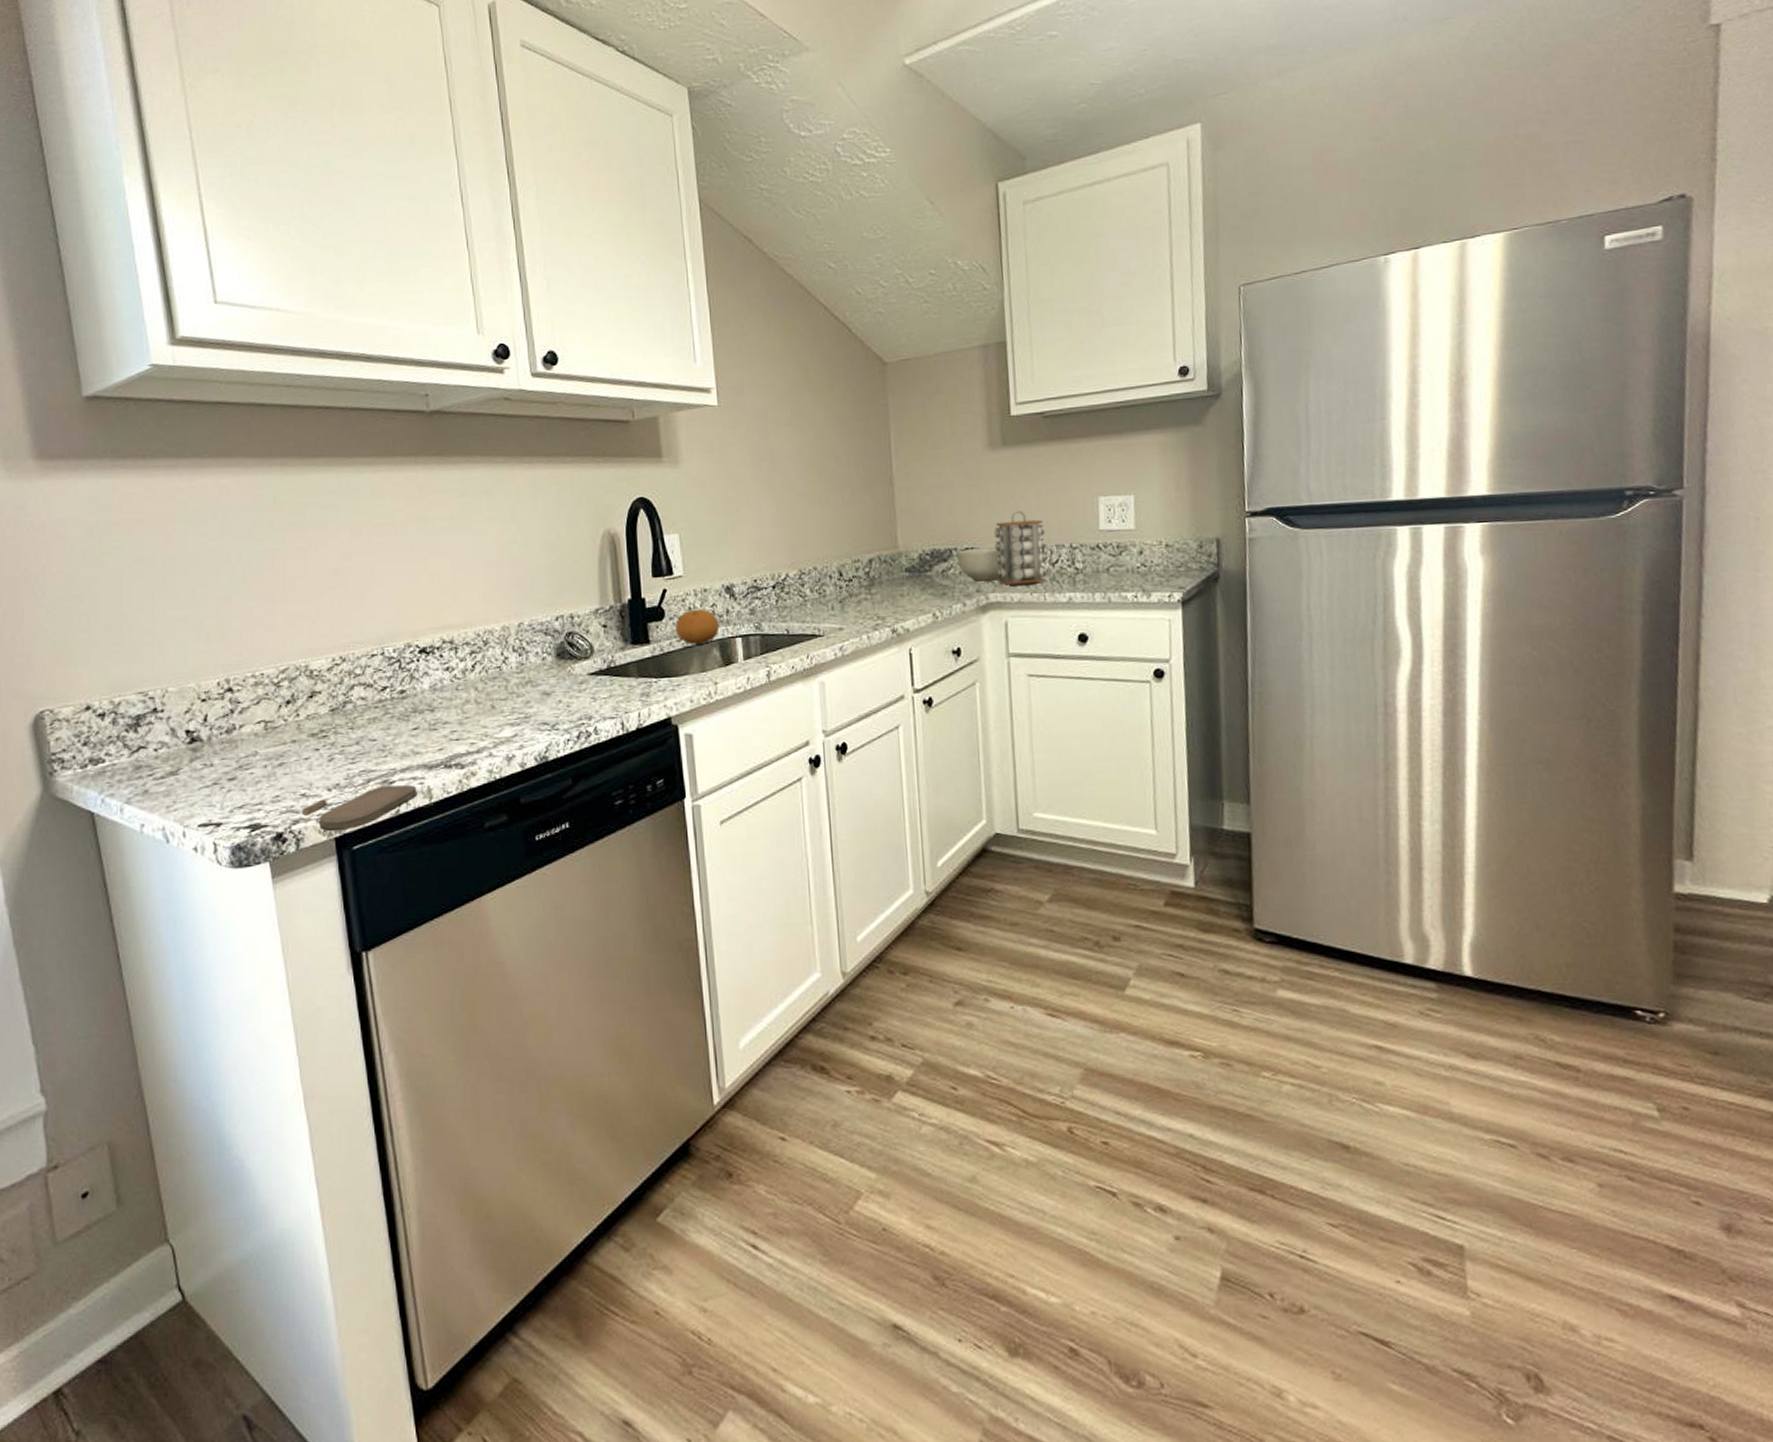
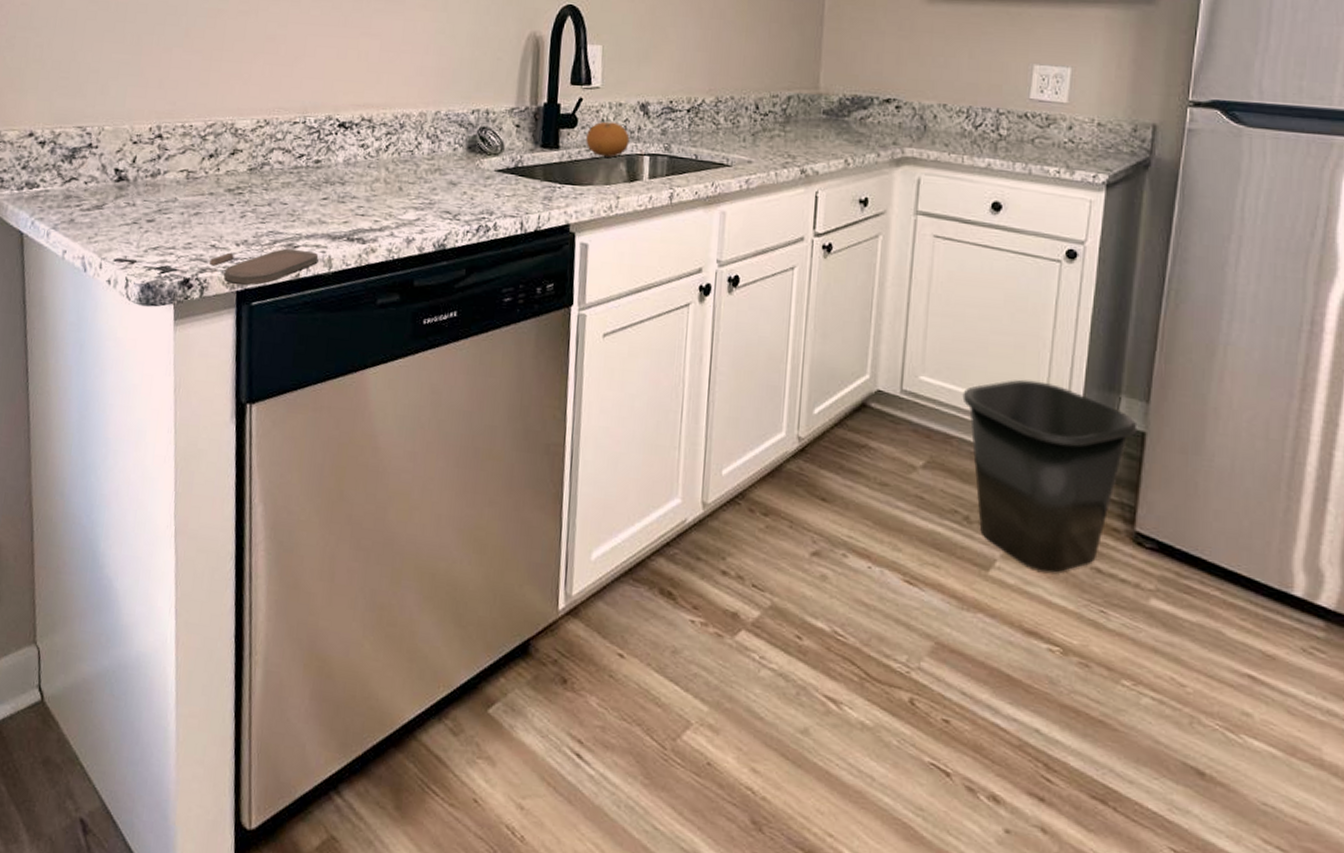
bowl: present [957,547,1003,582] -> none [878,99,924,136]
spice rack: present [994,510,1047,586] -> none [915,68,972,145]
waste bin: none [1076,800,1242,982] -> present [962,379,1136,573]

